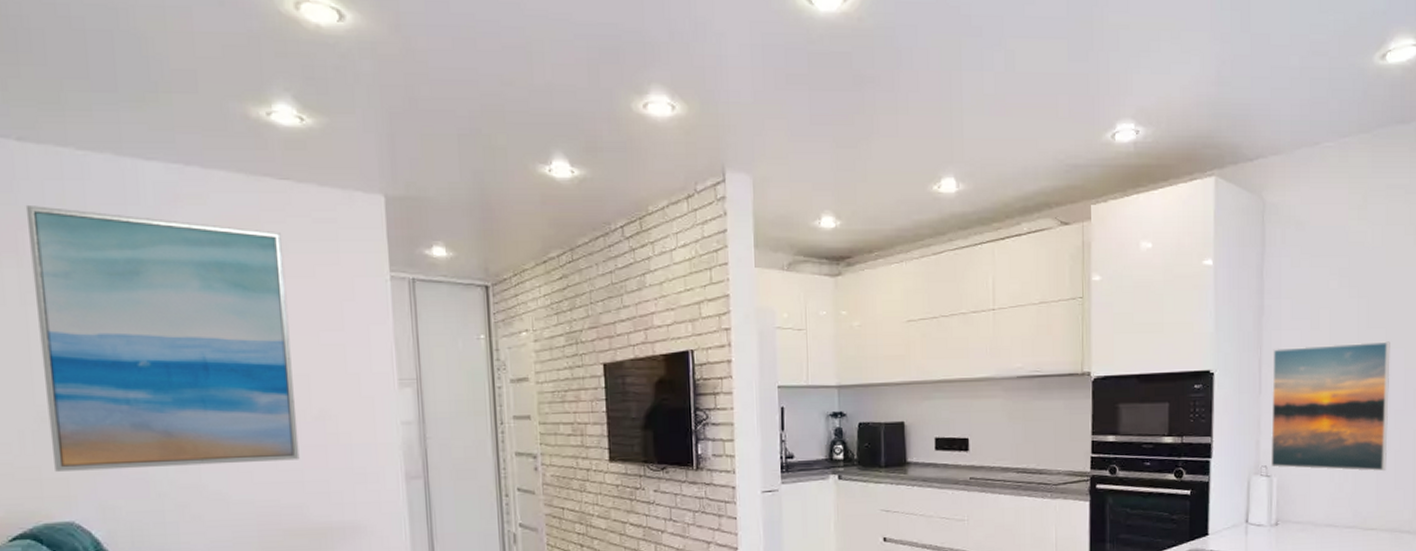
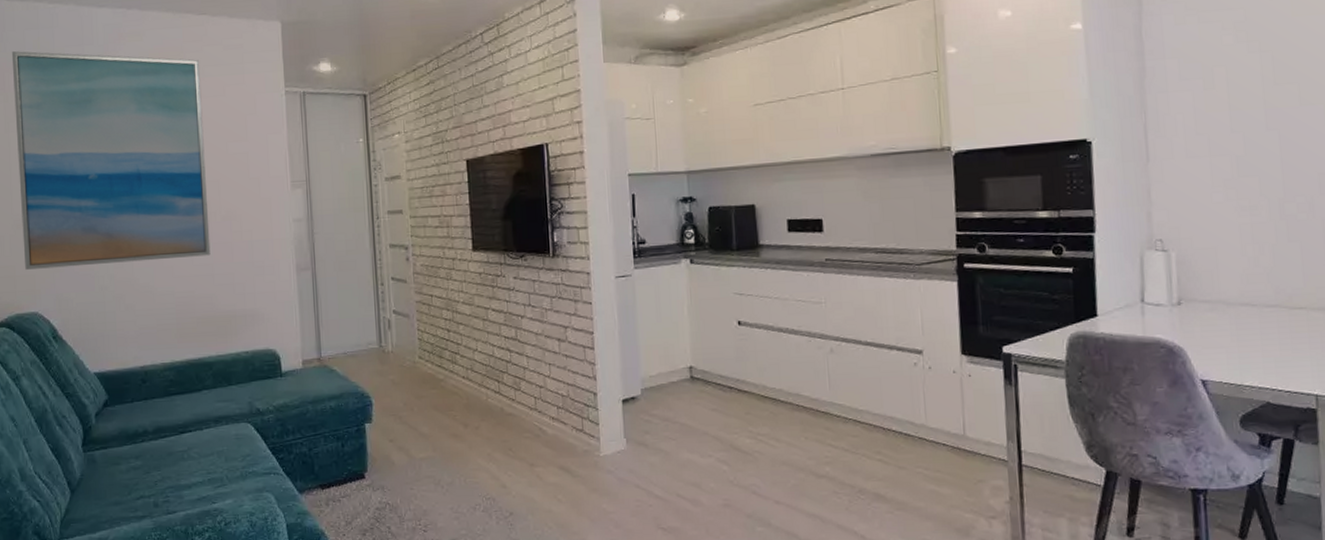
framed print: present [1270,341,1390,472] -> none [1160,97,1313,243]

